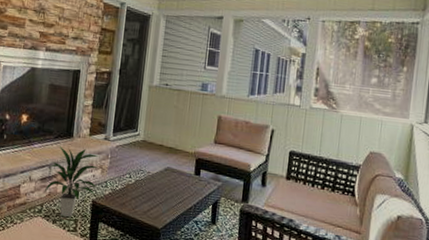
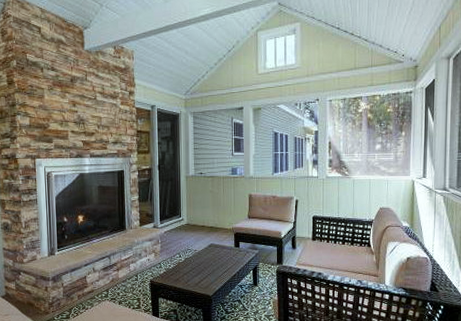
indoor plant: present [44,145,99,217] -> none [107,238,152,298]

